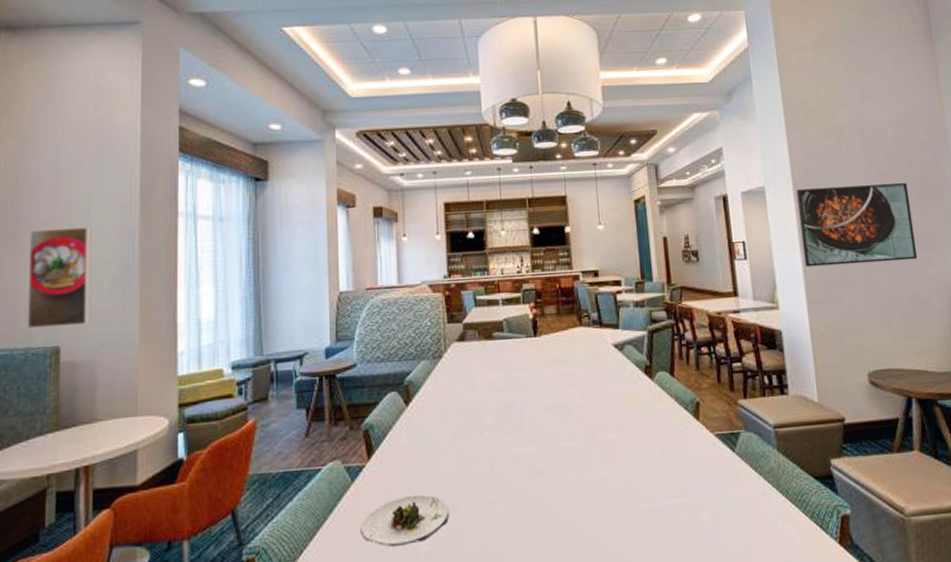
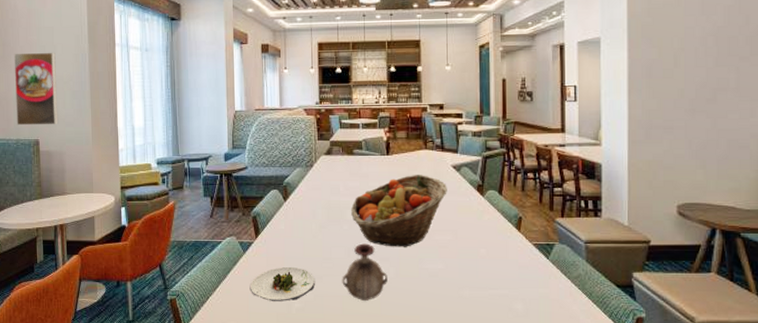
vase: none [484,453,543,532] -> present [342,243,387,301]
fruit basket: none [493,358,610,455] -> present [351,175,447,247]
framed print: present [796,183,918,267] -> none [631,38,742,111]

